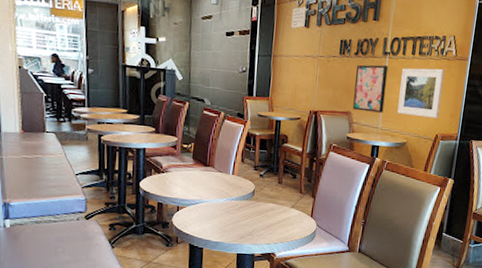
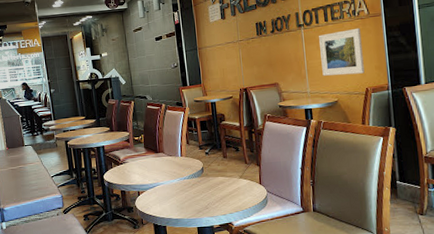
wall art: present [353,64,389,113] -> none [274,36,309,81]

